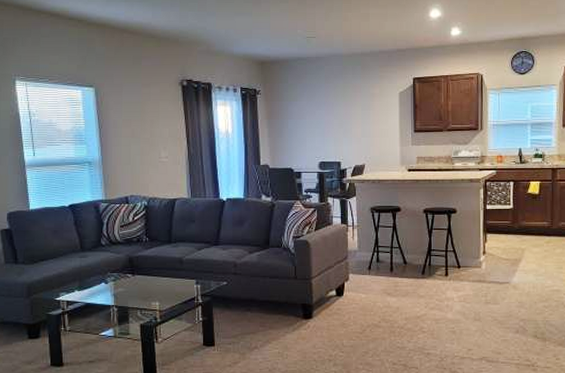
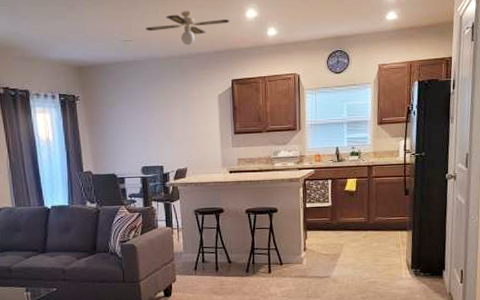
ceiling fan: none [329,10,413,44] -> present [146,11,230,46]

